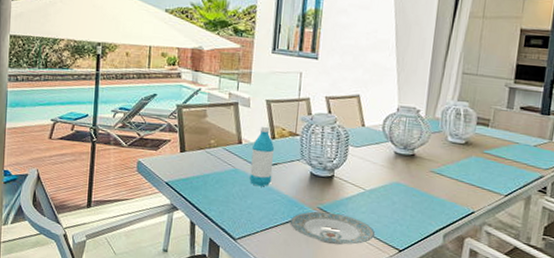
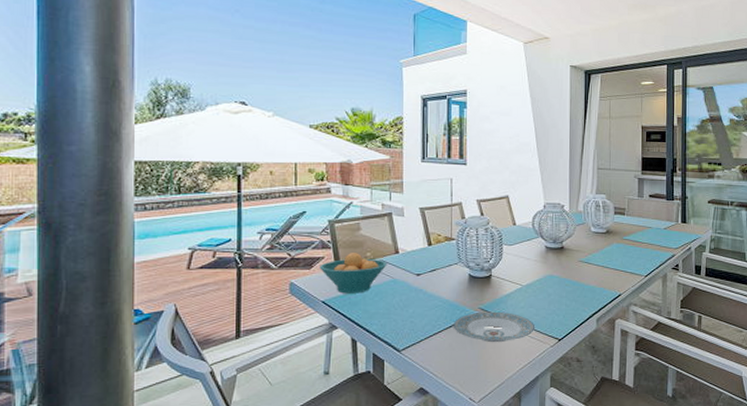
fruit bowl: none [165,138,230,179] -> present [320,253,387,294]
water bottle: present [250,126,275,187] -> none [409,233,432,294]

